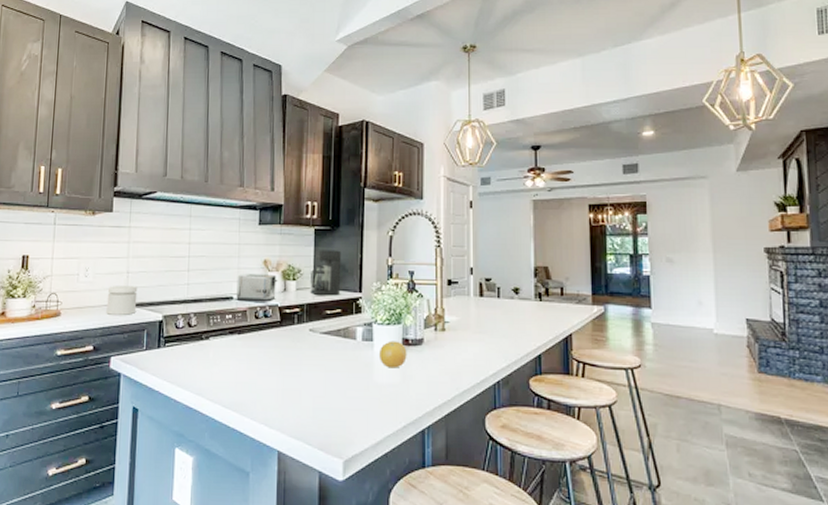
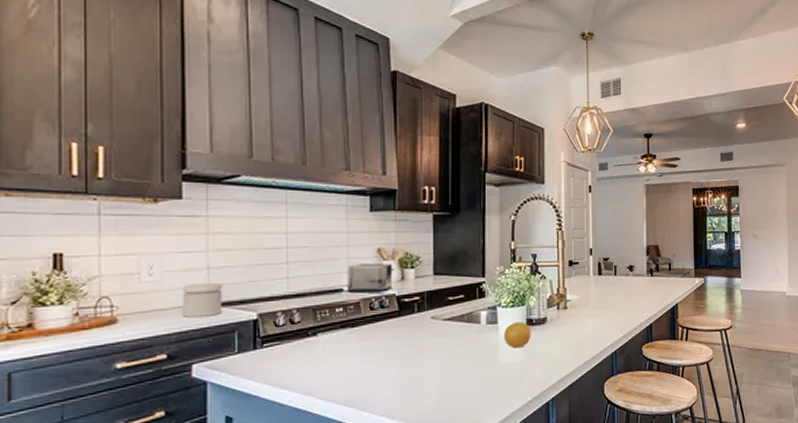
coffee maker: present [310,250,342,296] -> none [431,236,463,283]

